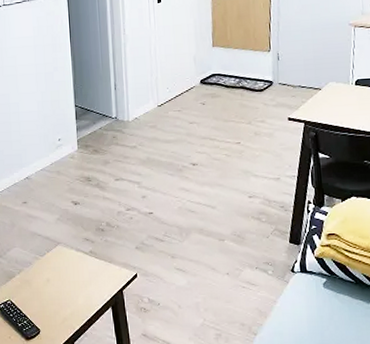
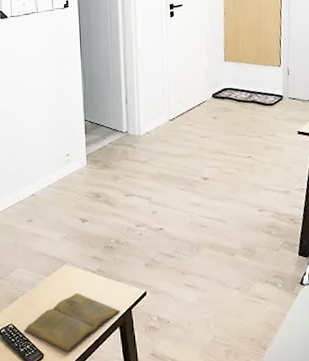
book: none [21,272,112,330] -> present [24,292,120,353]

